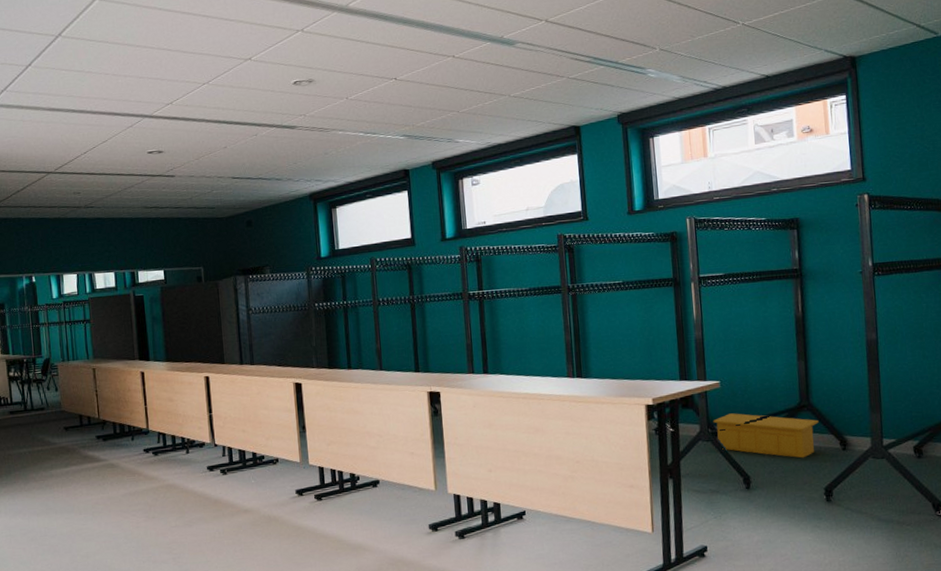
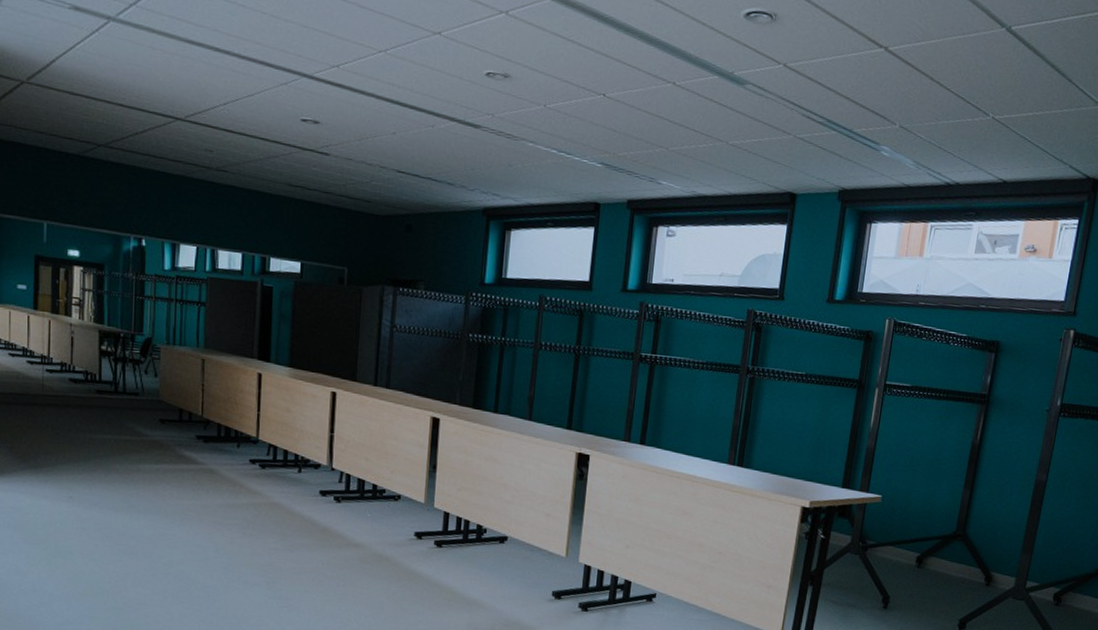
storage bin: present [713,413,819,458] -> none [865,530,970,587]

